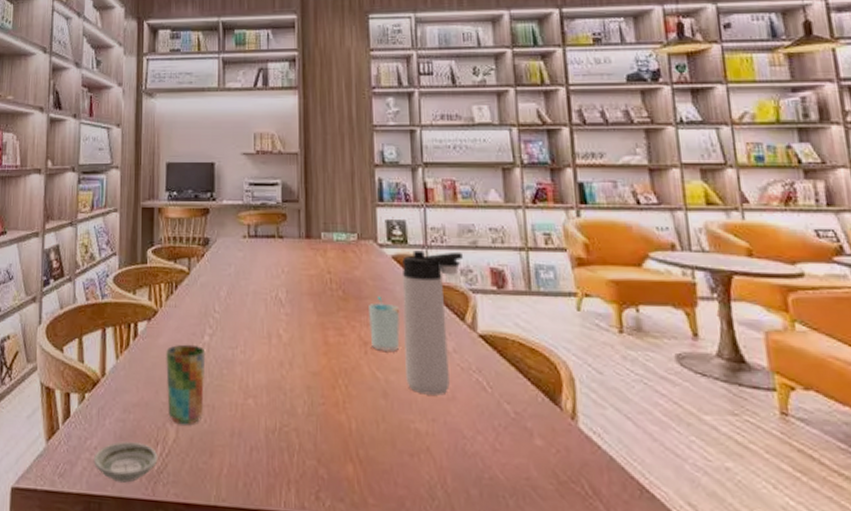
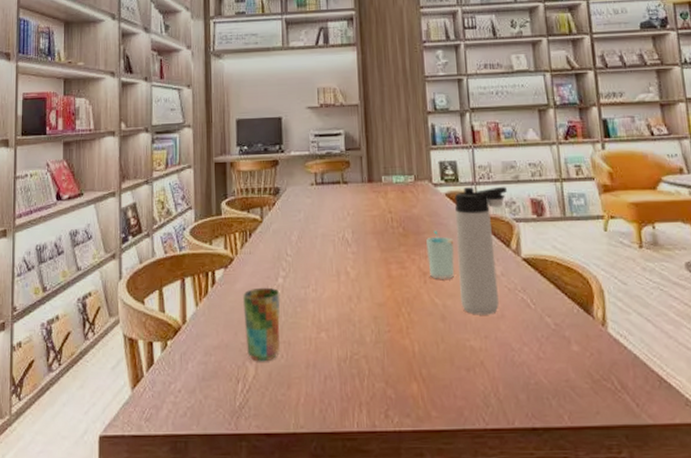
saucer: present [93,442,158,483] -> none [177,382,240,420]

